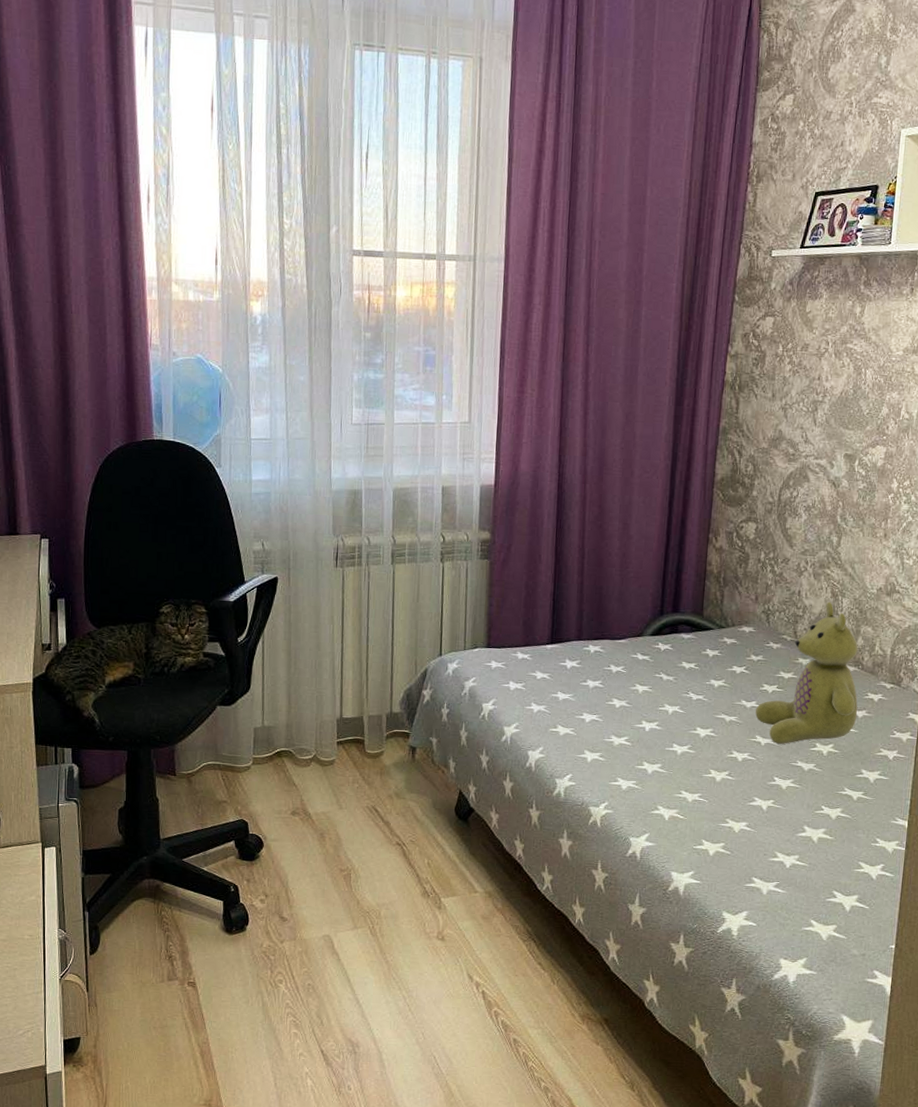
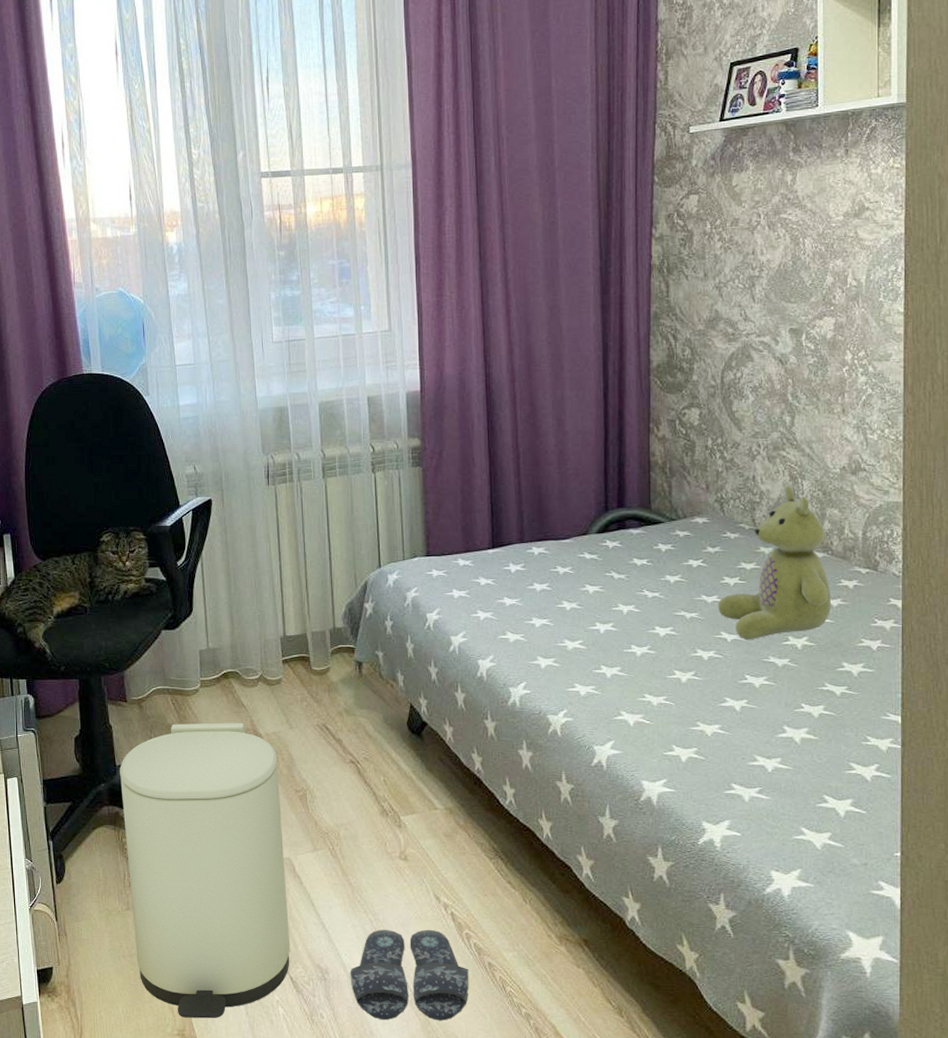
pedal bin: none [163,799,325,1090] -> present [119,723,290,1019]
slippers: none [380,1006,495,1093] -> present [350,929,469,1021]

